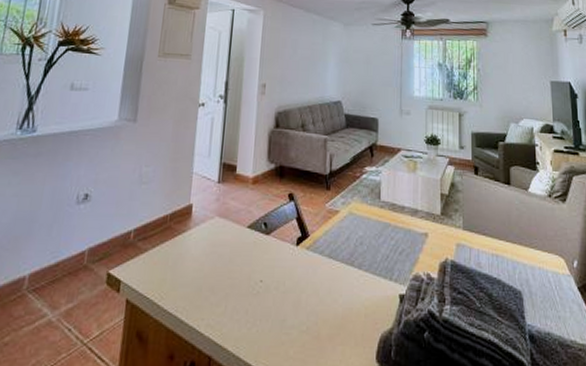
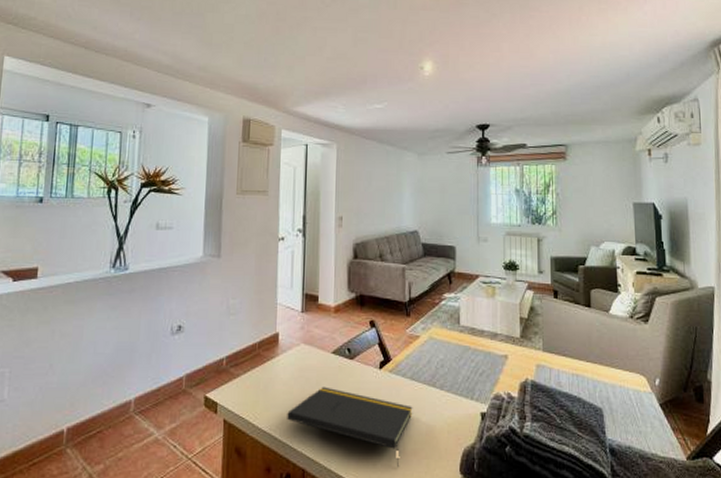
notepad: none [195,264,330,354] -> present [287,386,413,467]

